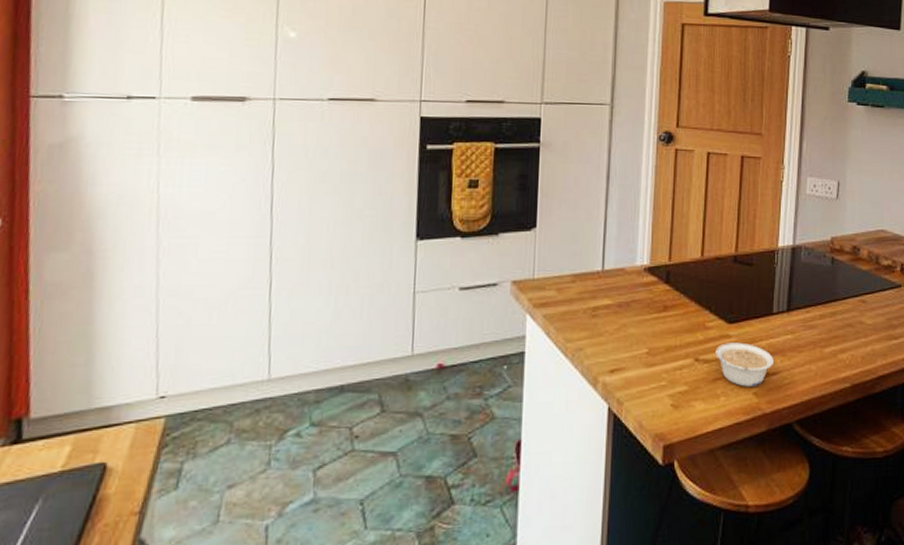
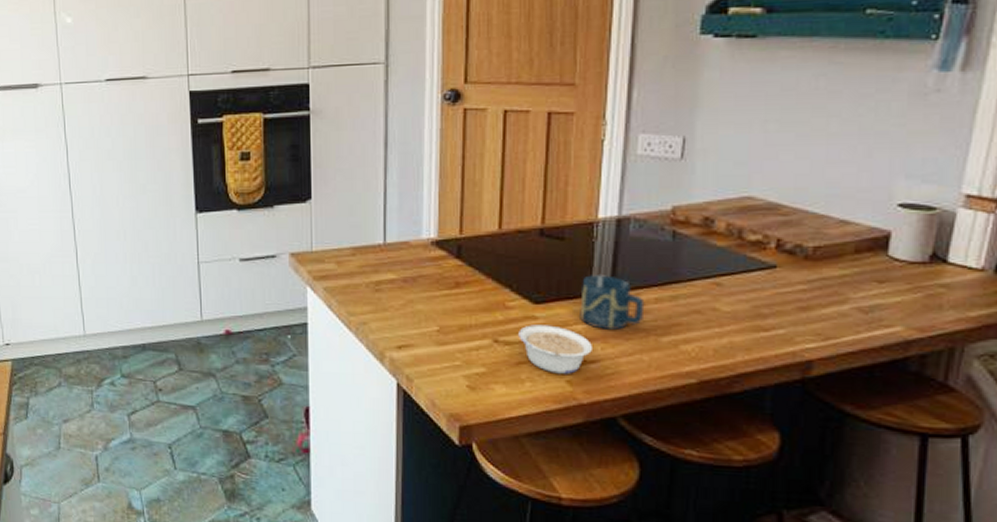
cup: none [764,296,813,344] -> present [580,275,645,330]

